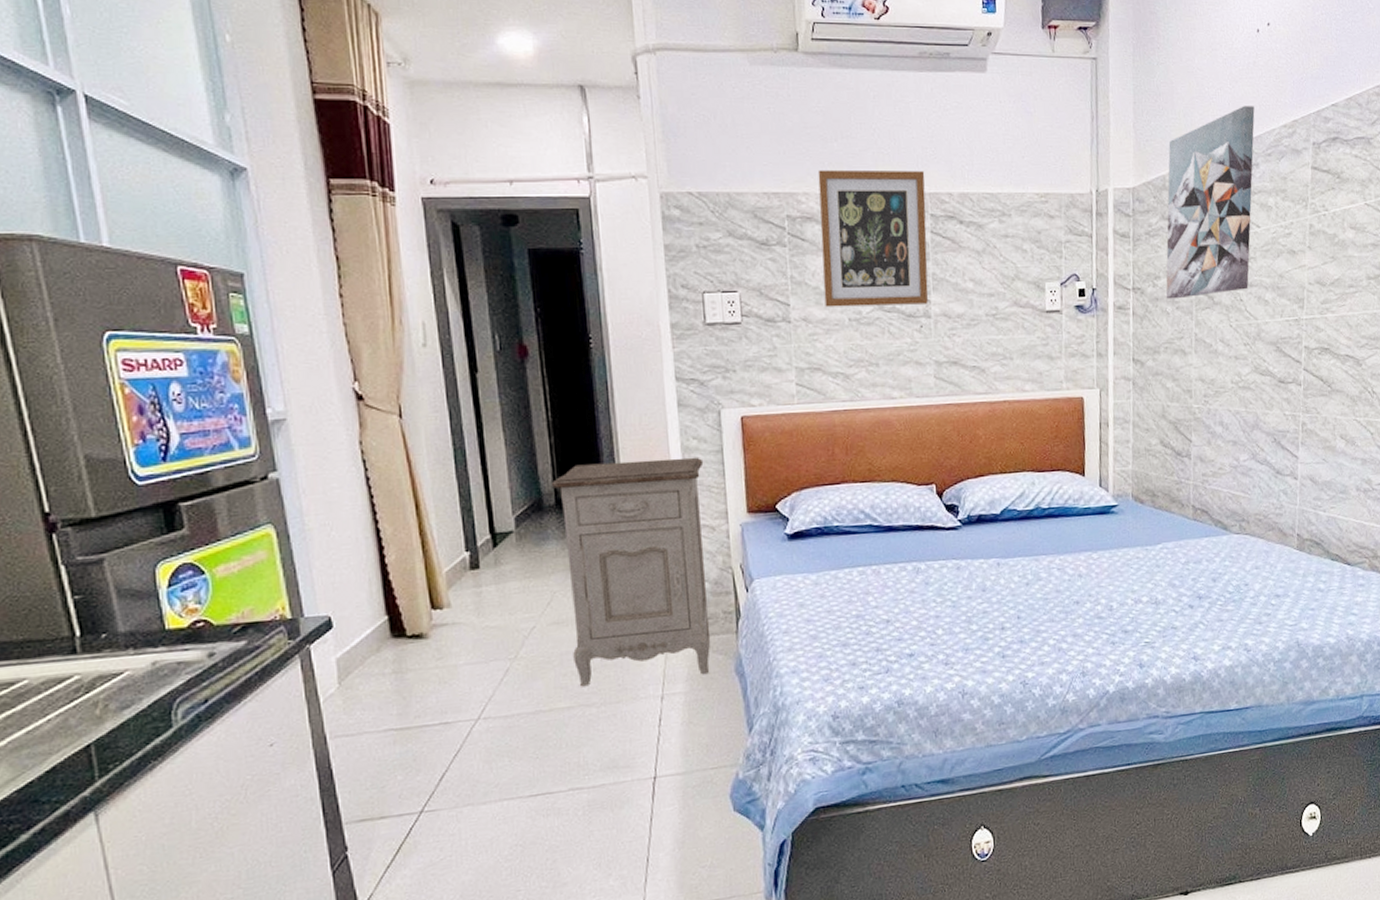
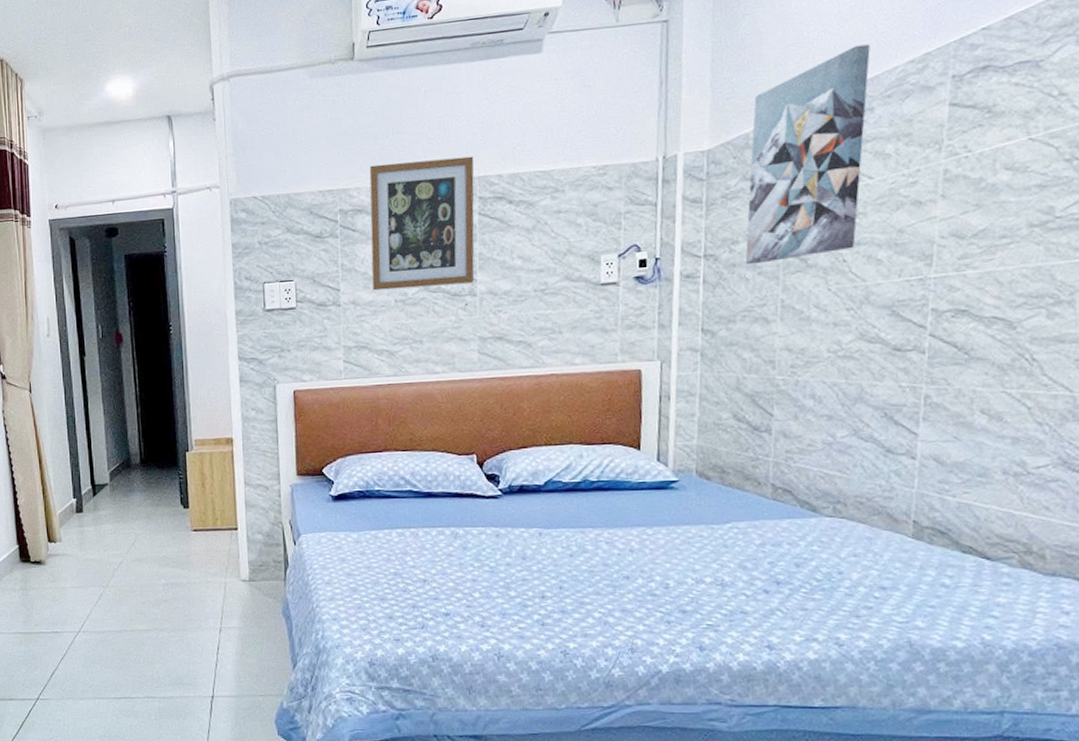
nightstand: present [552,457,711,687] -> none [138,425,262,614]

